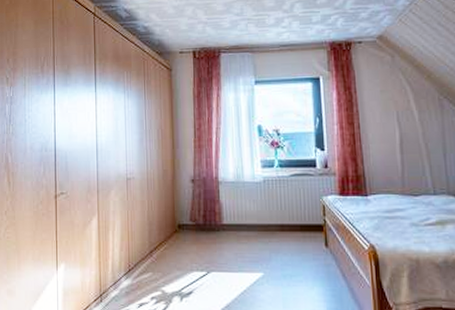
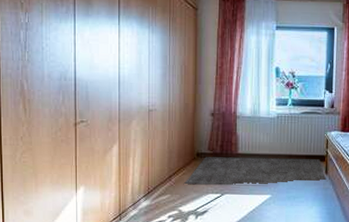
rug: none [166,229,329,262] -> present [184,157,328,186]

